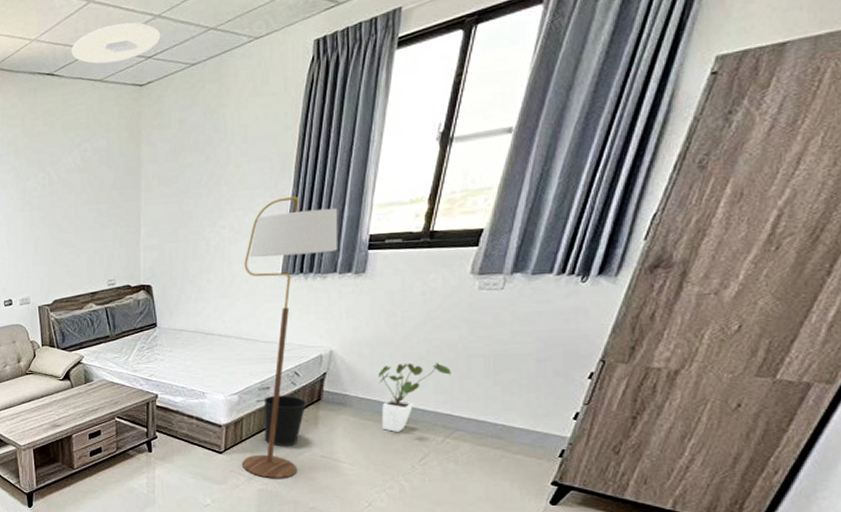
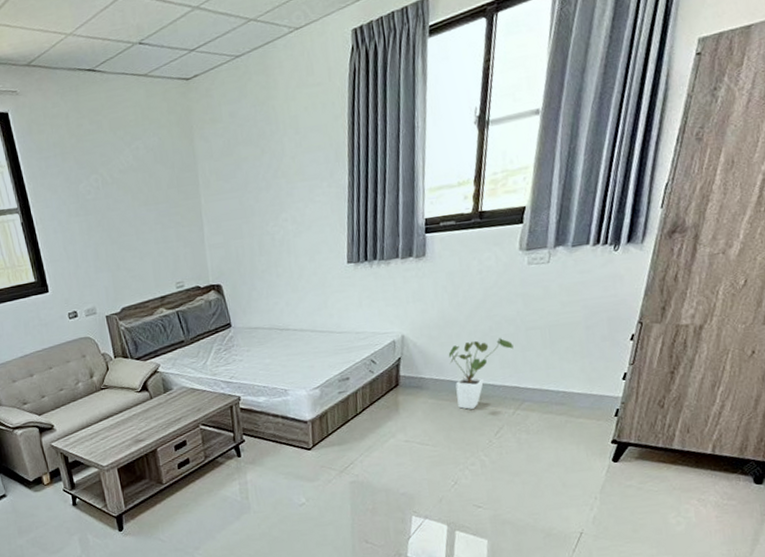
ceiling light: present [71,22,161,64] -> none [110,14,202,58]
floor lamp: present [241,196,338,478] -> none [310,184,398,469]
wastebasket: present [263,395,307,447] -> none [345,383,386,436]

